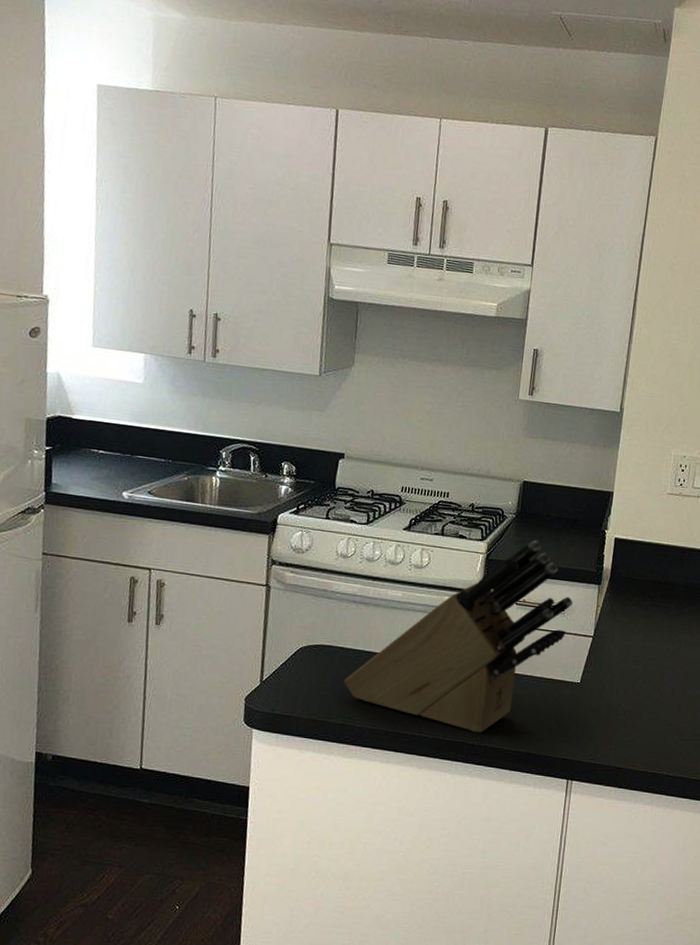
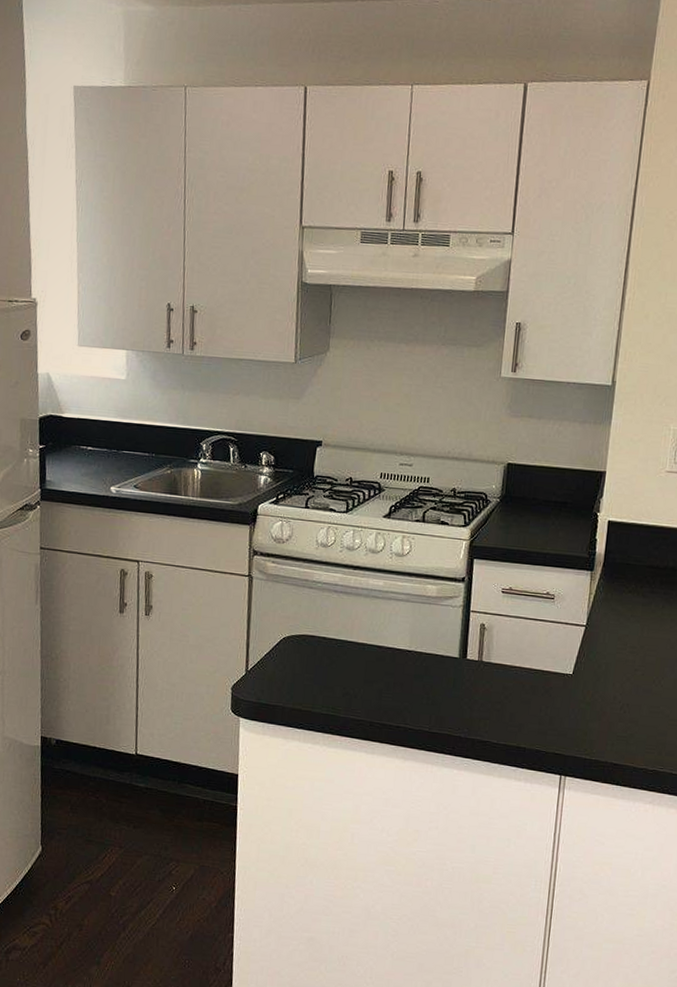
knife block: present [344,539,574,733] -> none [327,524,564,726]

